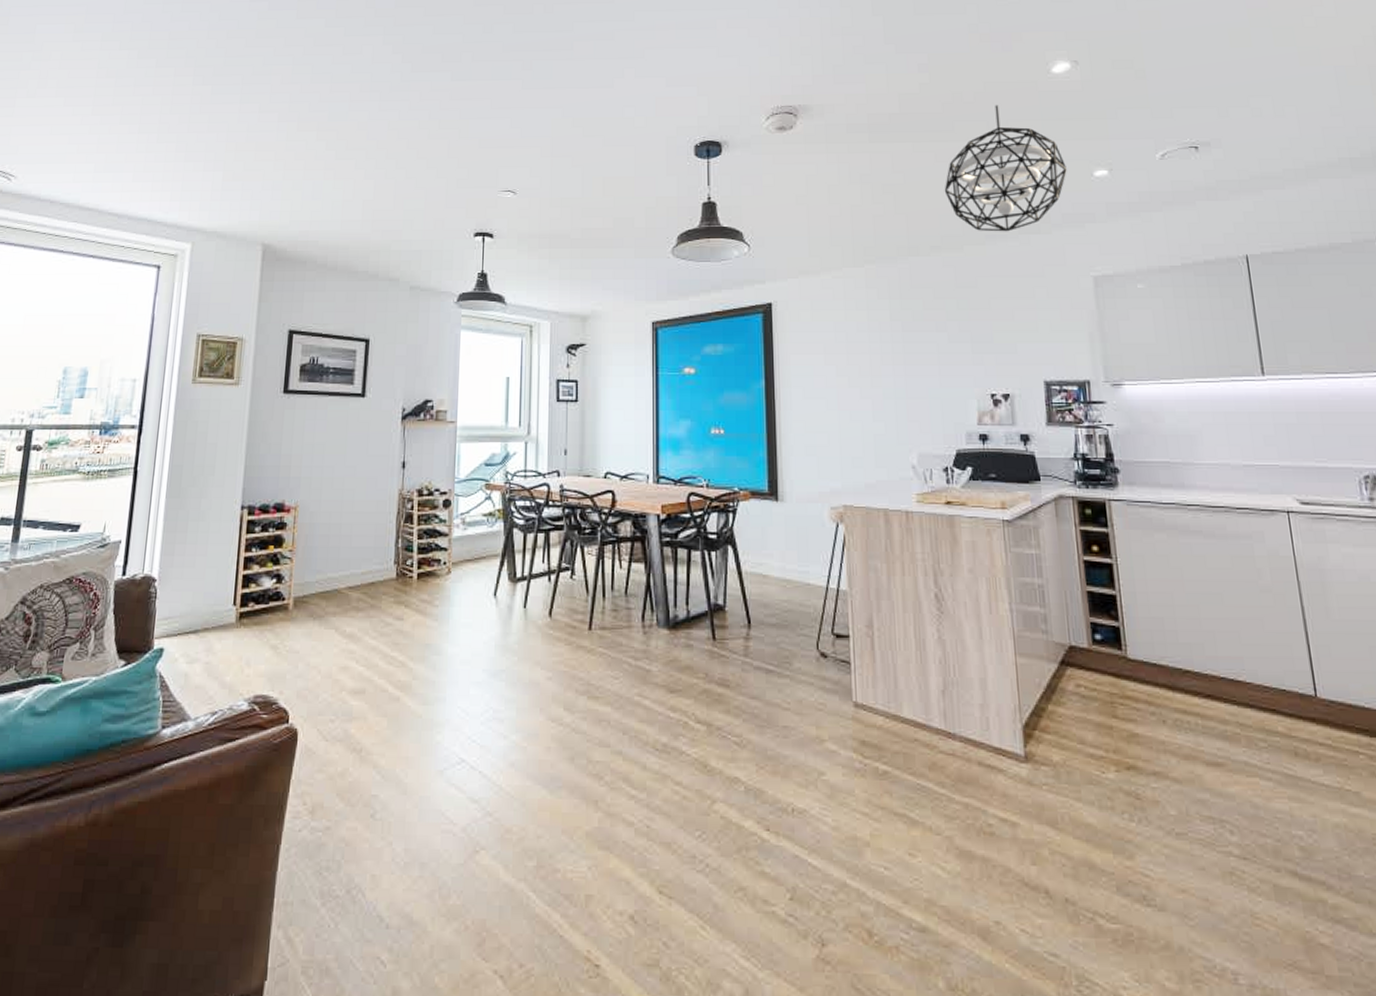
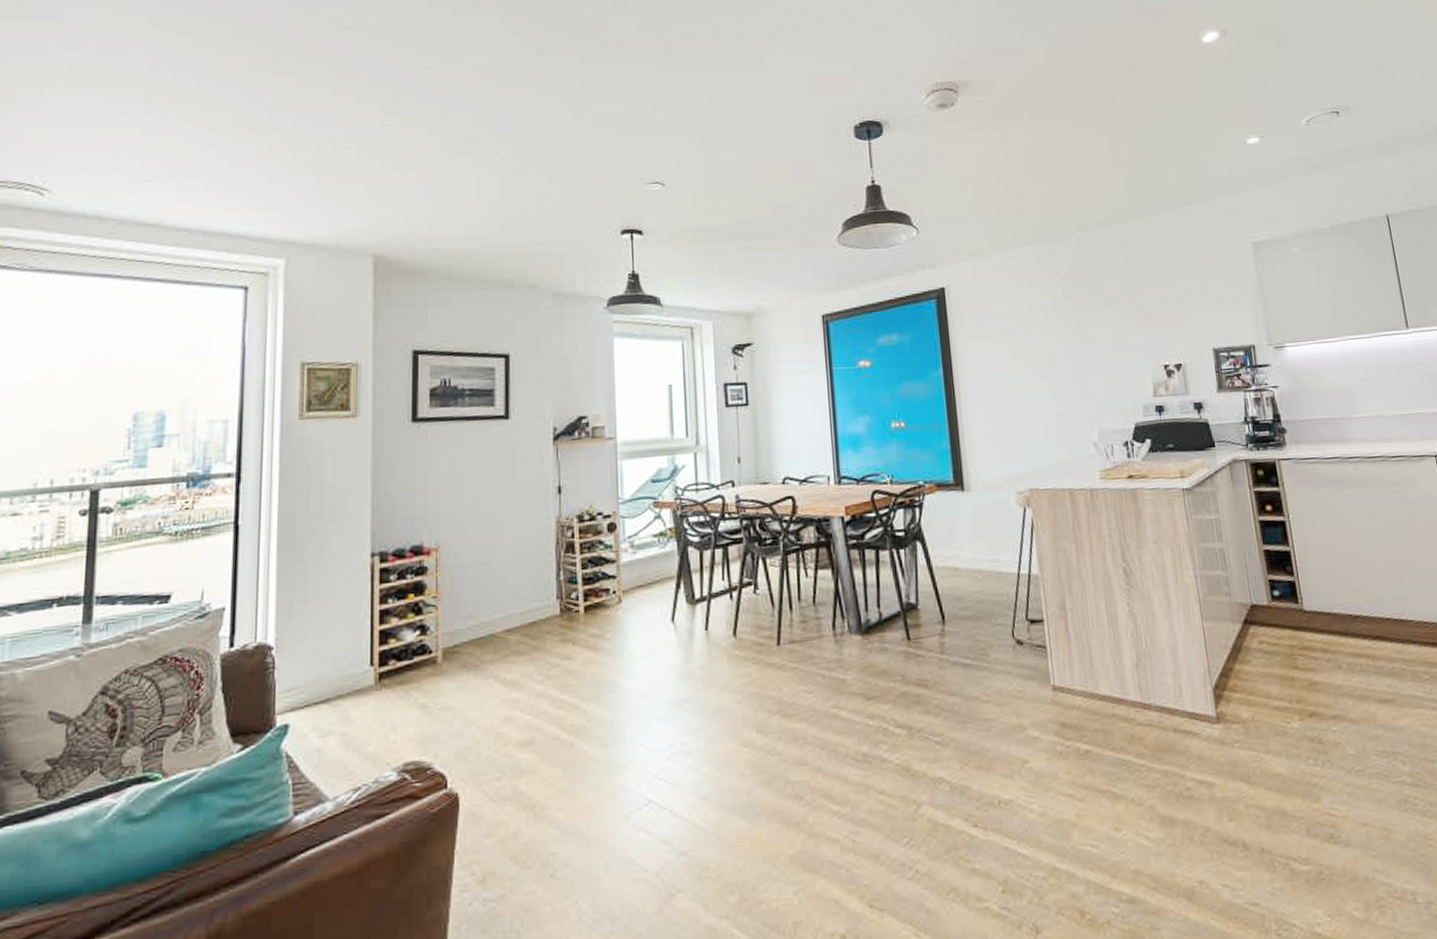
pendant light: present [944,105,1067,232] -> none [1107,76,1222,203]

